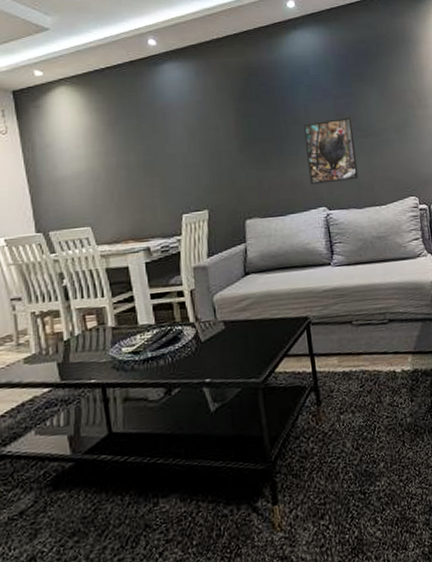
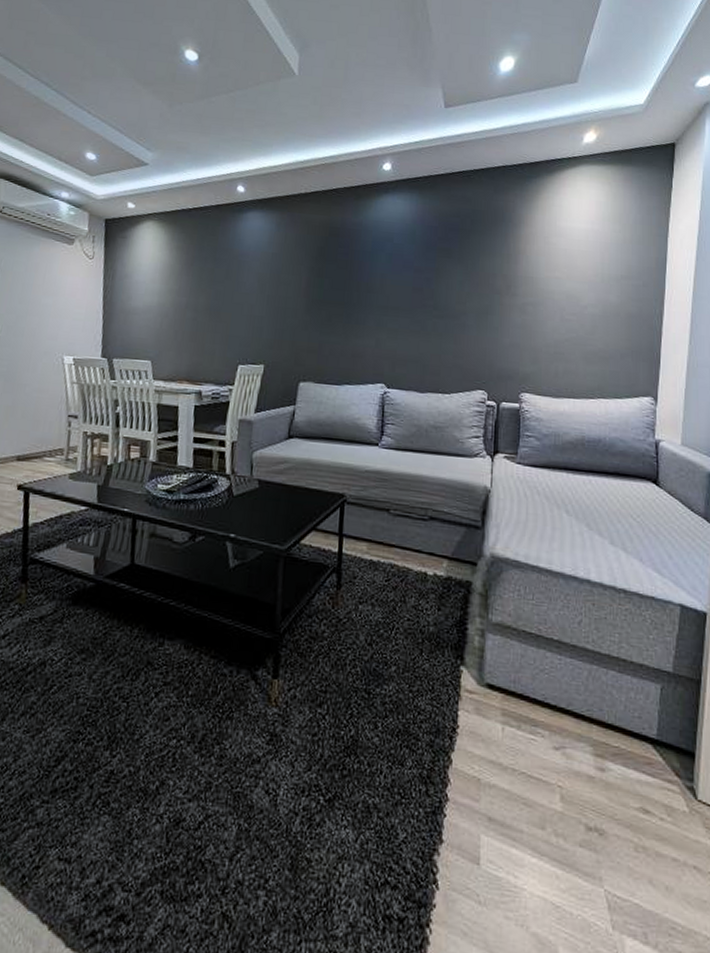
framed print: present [302,117,359,185] -> none [372,292,430,361]

